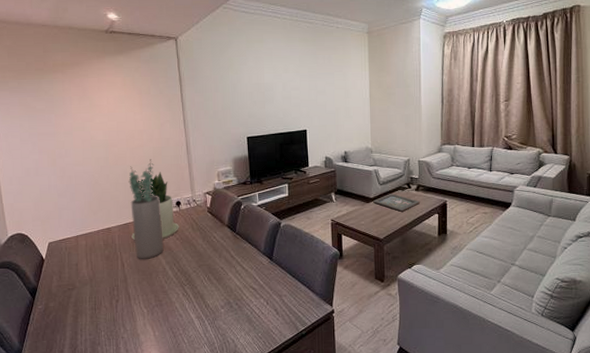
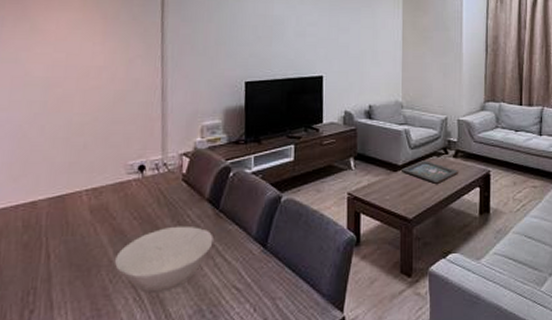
vase: present [128,159,165,259] -> none [69,106,116,248]
planter: present [128,172,179,240] -> none [67,124,140,219]
bowl: none [167,244,234,291] -> present [115,226,213,294]

